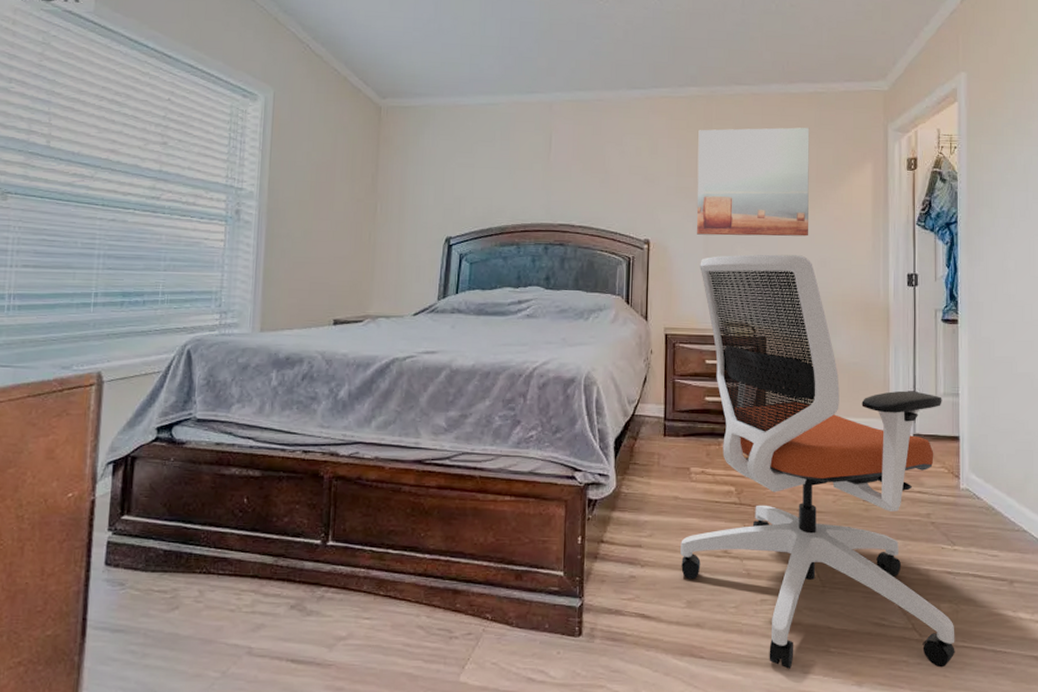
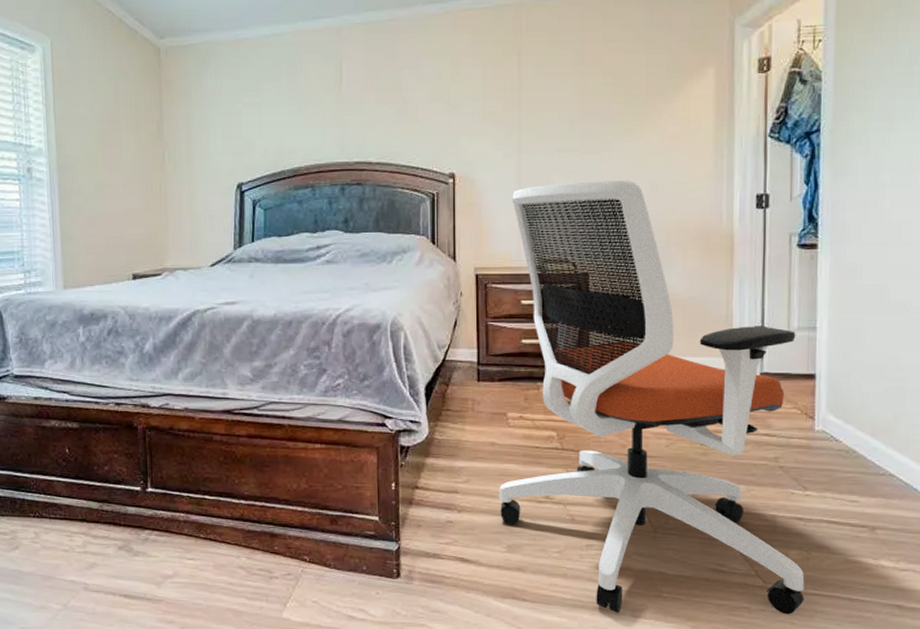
wall art: present [696,127,810,237] -> none [506,32,638,164]

